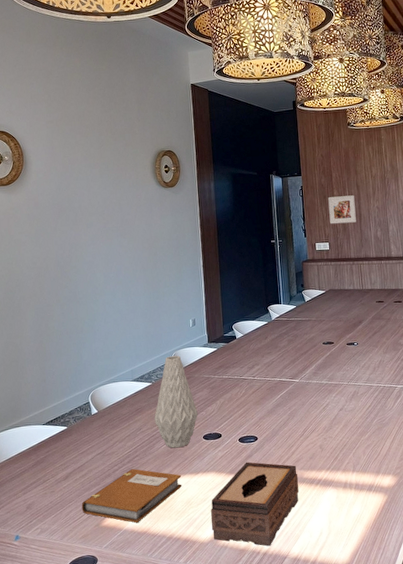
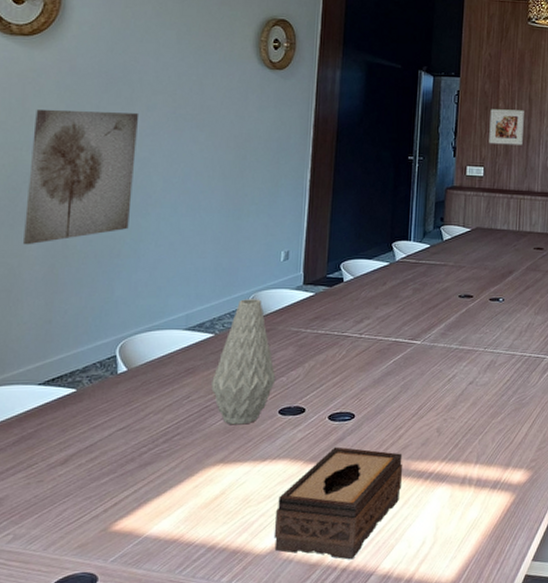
wall art: none [17,230,86,329] -> present [24,108,140,245]
notebook: present [81,469,182,523] -> none [83,452,241,528]

